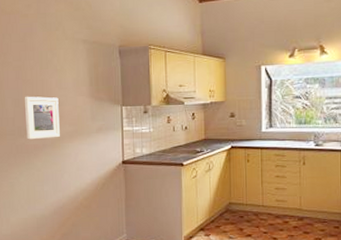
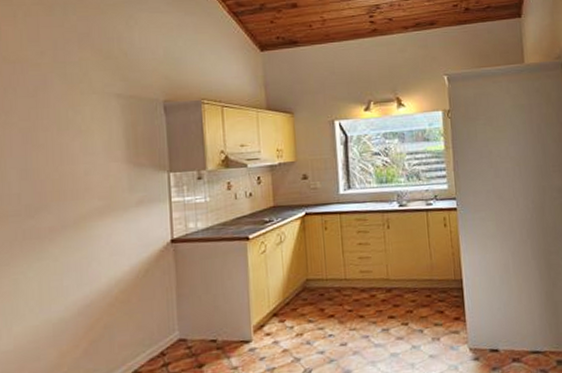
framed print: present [24,96,60,140] -> none [34,165,86,221]

